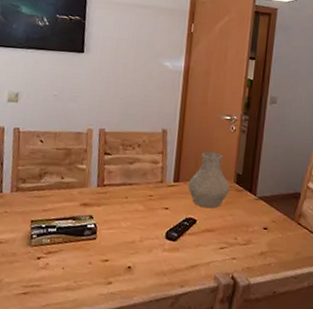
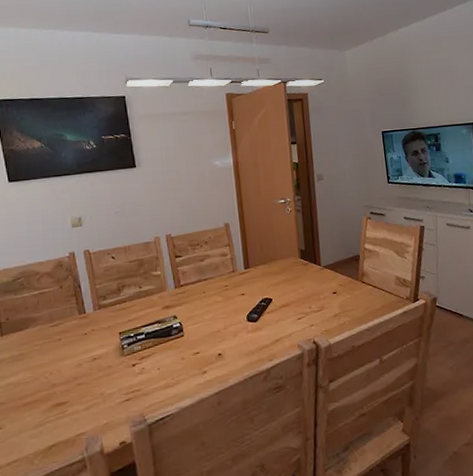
vase: present [188,151,230,209] -> none [258,234,297,287]

